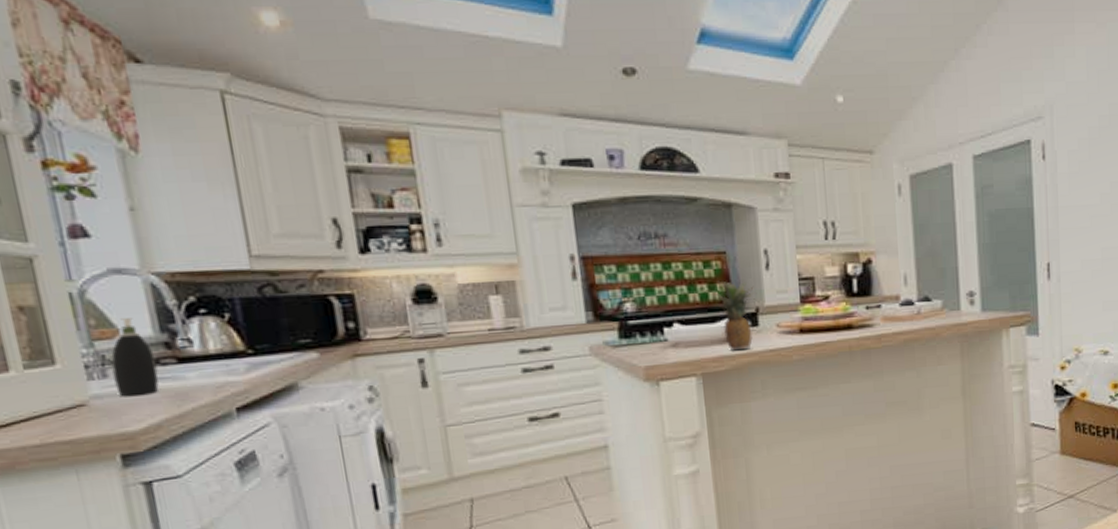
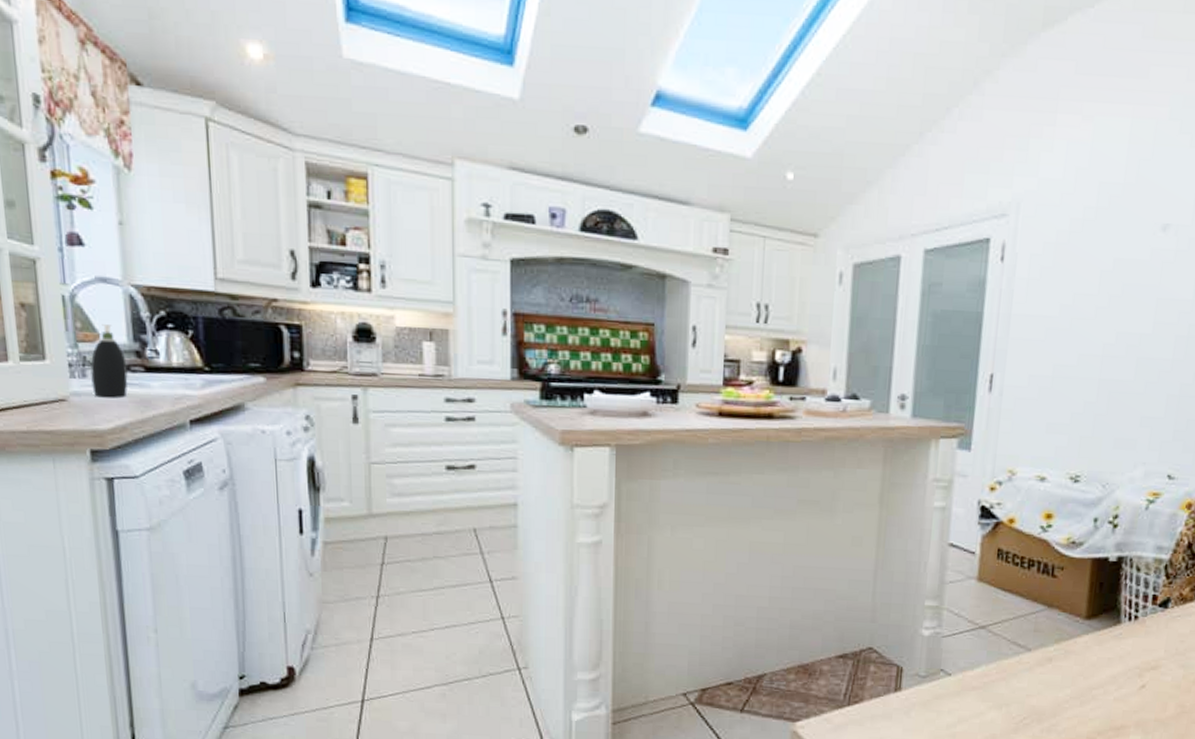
fruit: present [716,281,756,351] -> none [640,354,679,426]

